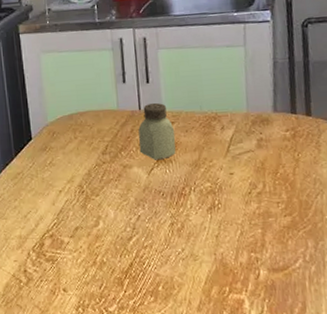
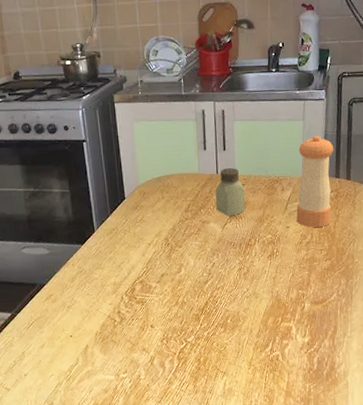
pepper shaker: none [240,64,289,174] -> present [296,136,334,228]

